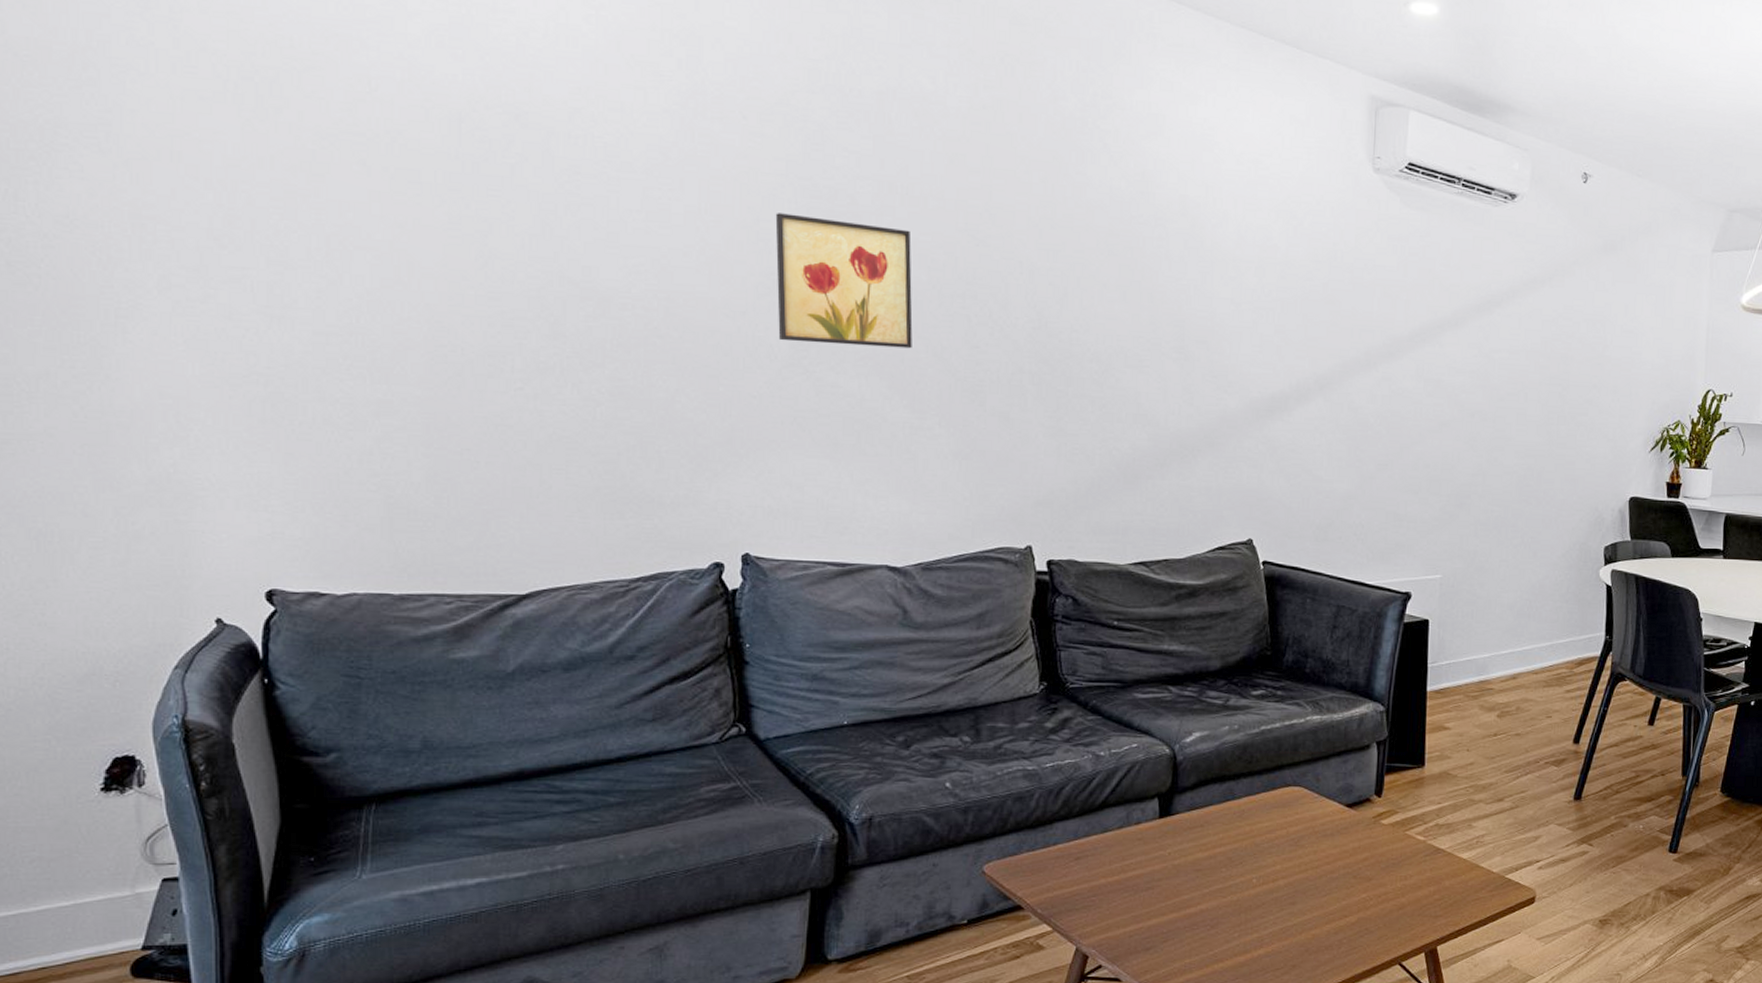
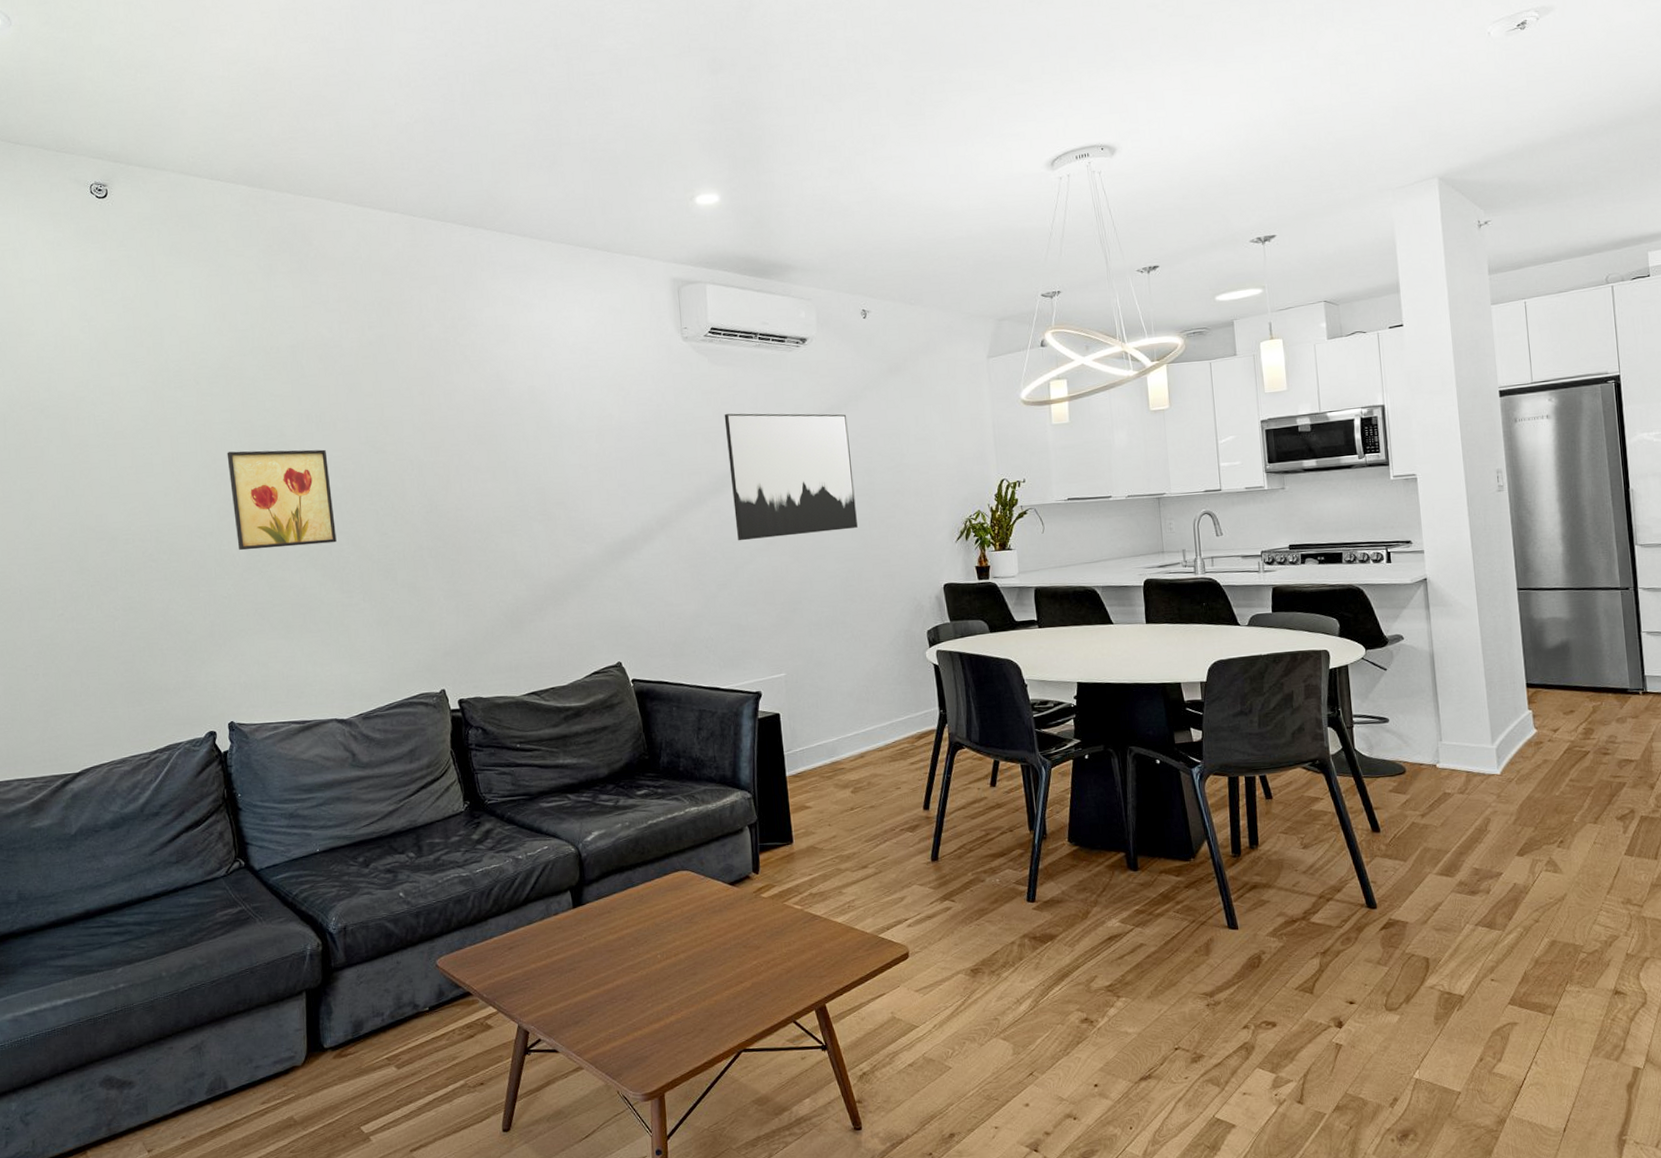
wall art: none [1407,267,1550,422] -> present [724,413,858,541]

